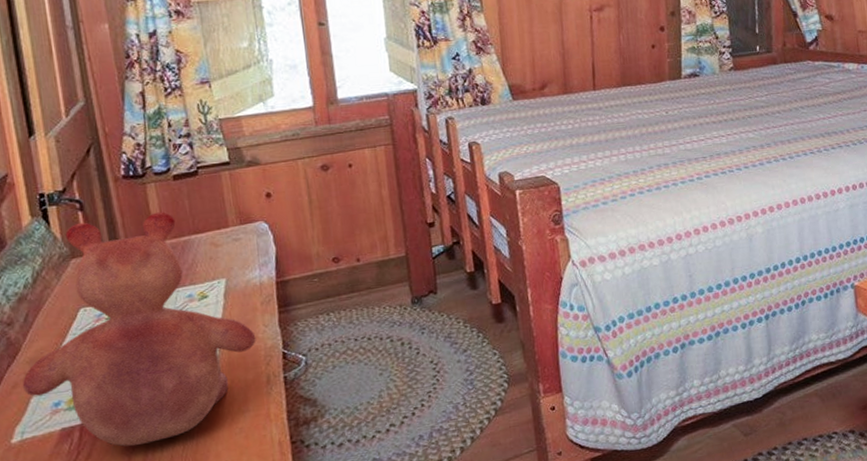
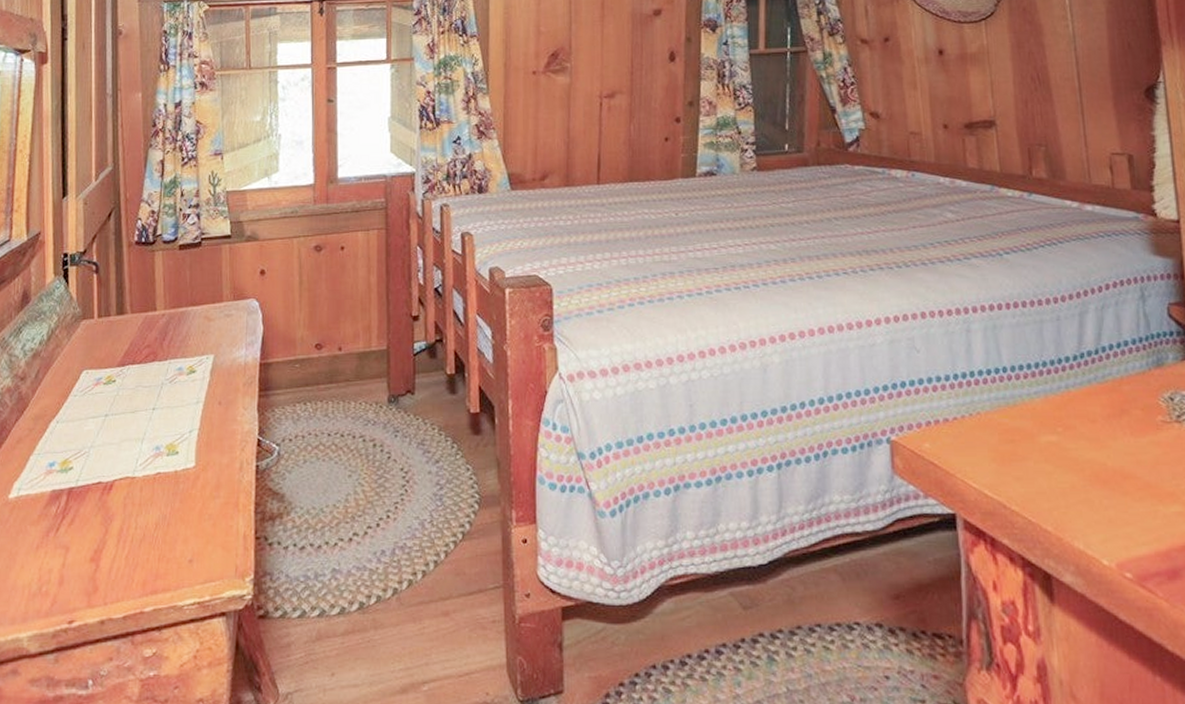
teddy bear: present [22,211,256,447] -> none [25,281,235,517]

